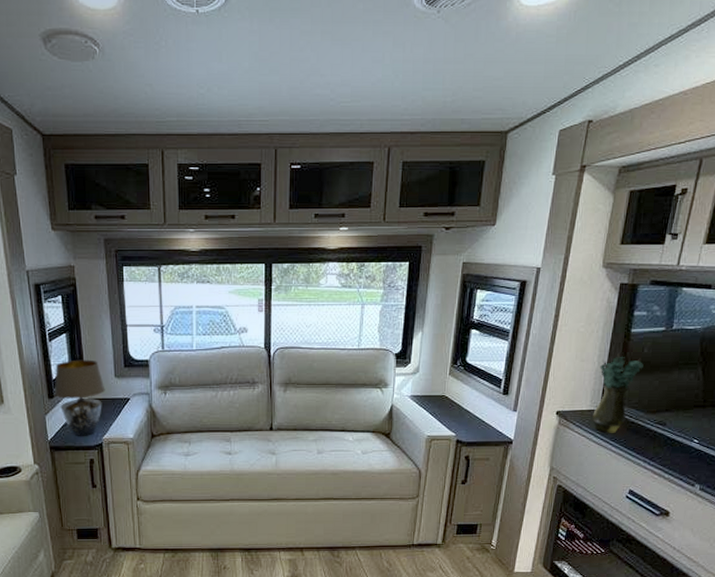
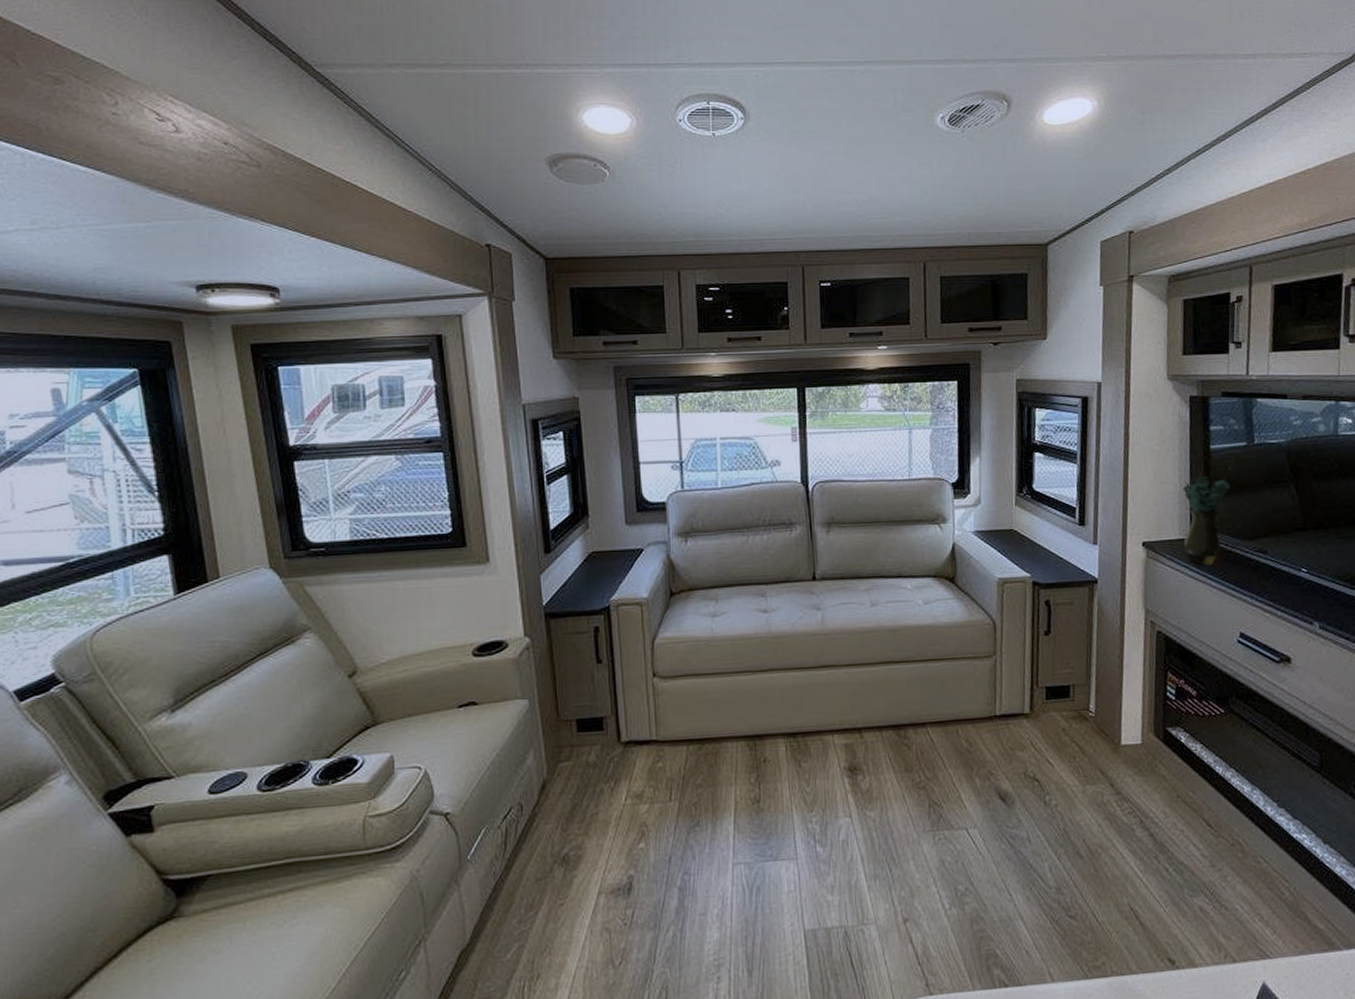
table lamp: present [54,359,106,436] -> none [551,504,614,599]

